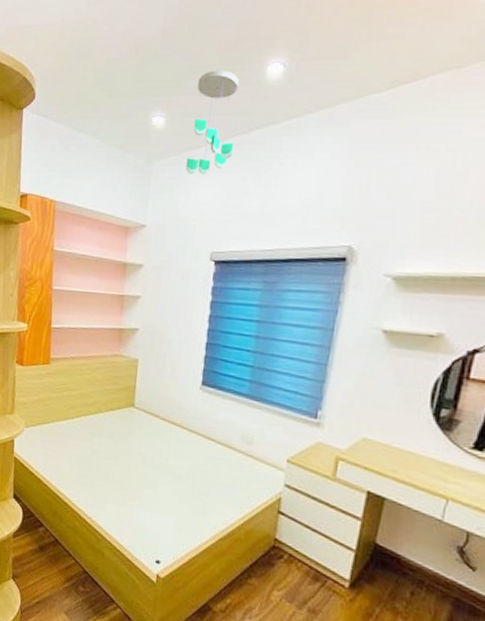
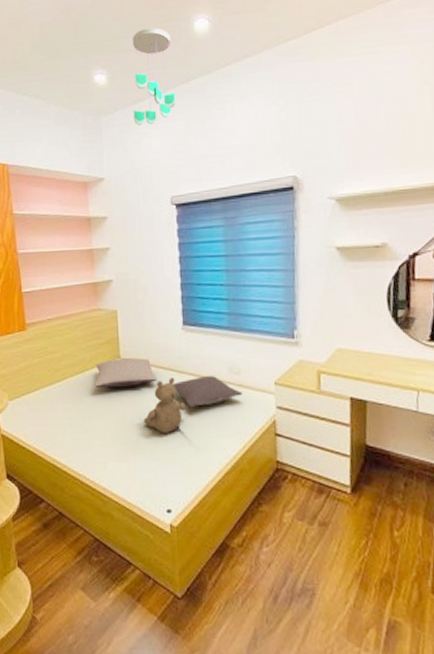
pillow: none [106,406,168,436] -> present [95,358,158,387]
teddy bear: none [147,434,191,488] -> present [143,377,186,433]
pillow: none [181,439,252,470] -> present [172,376,243,407]

